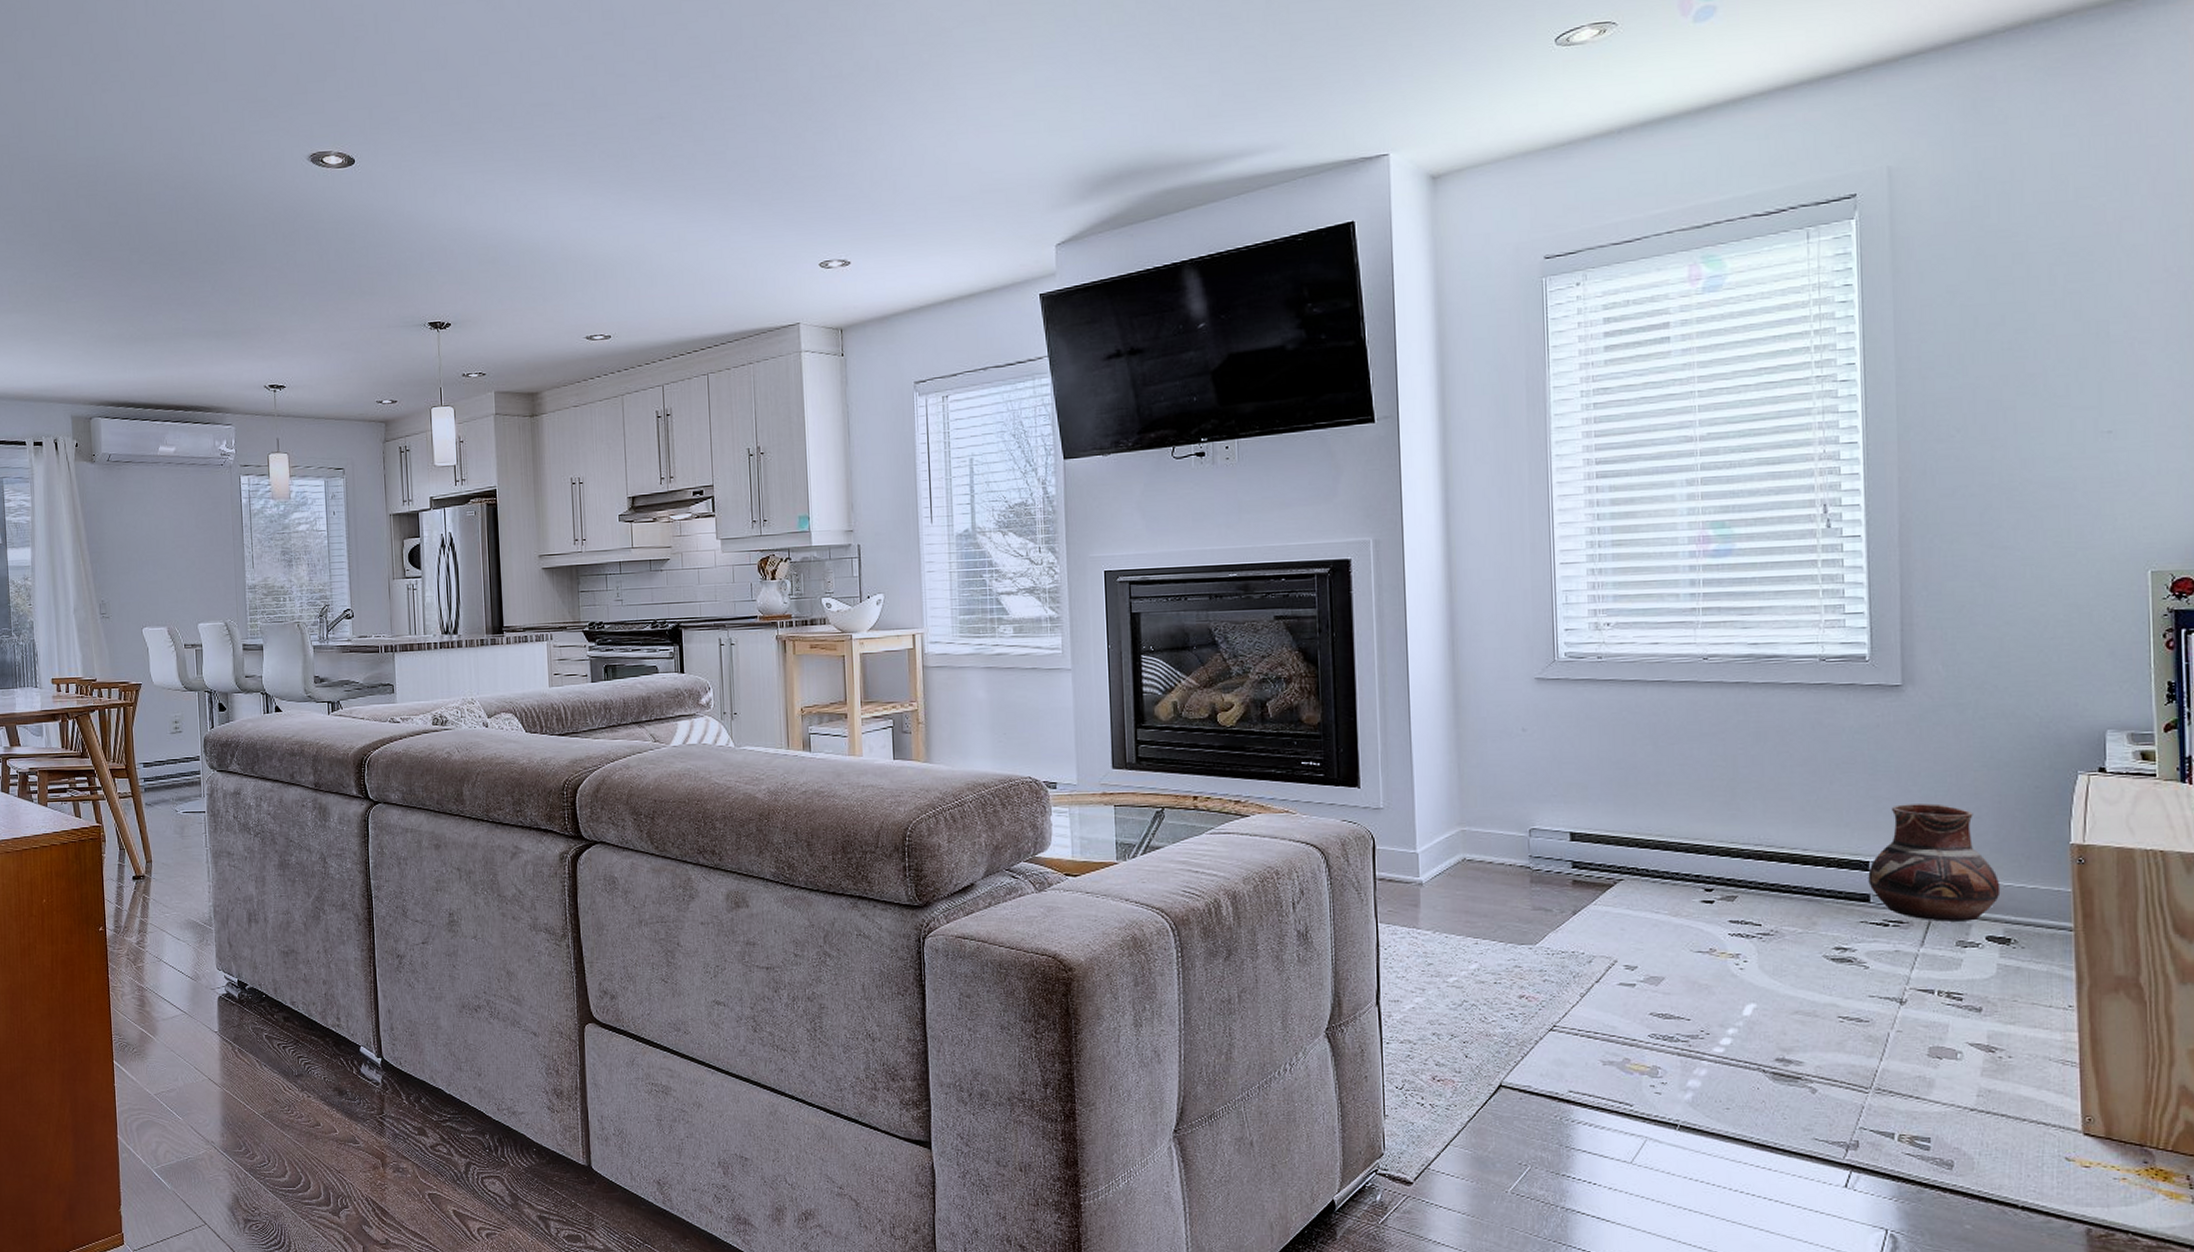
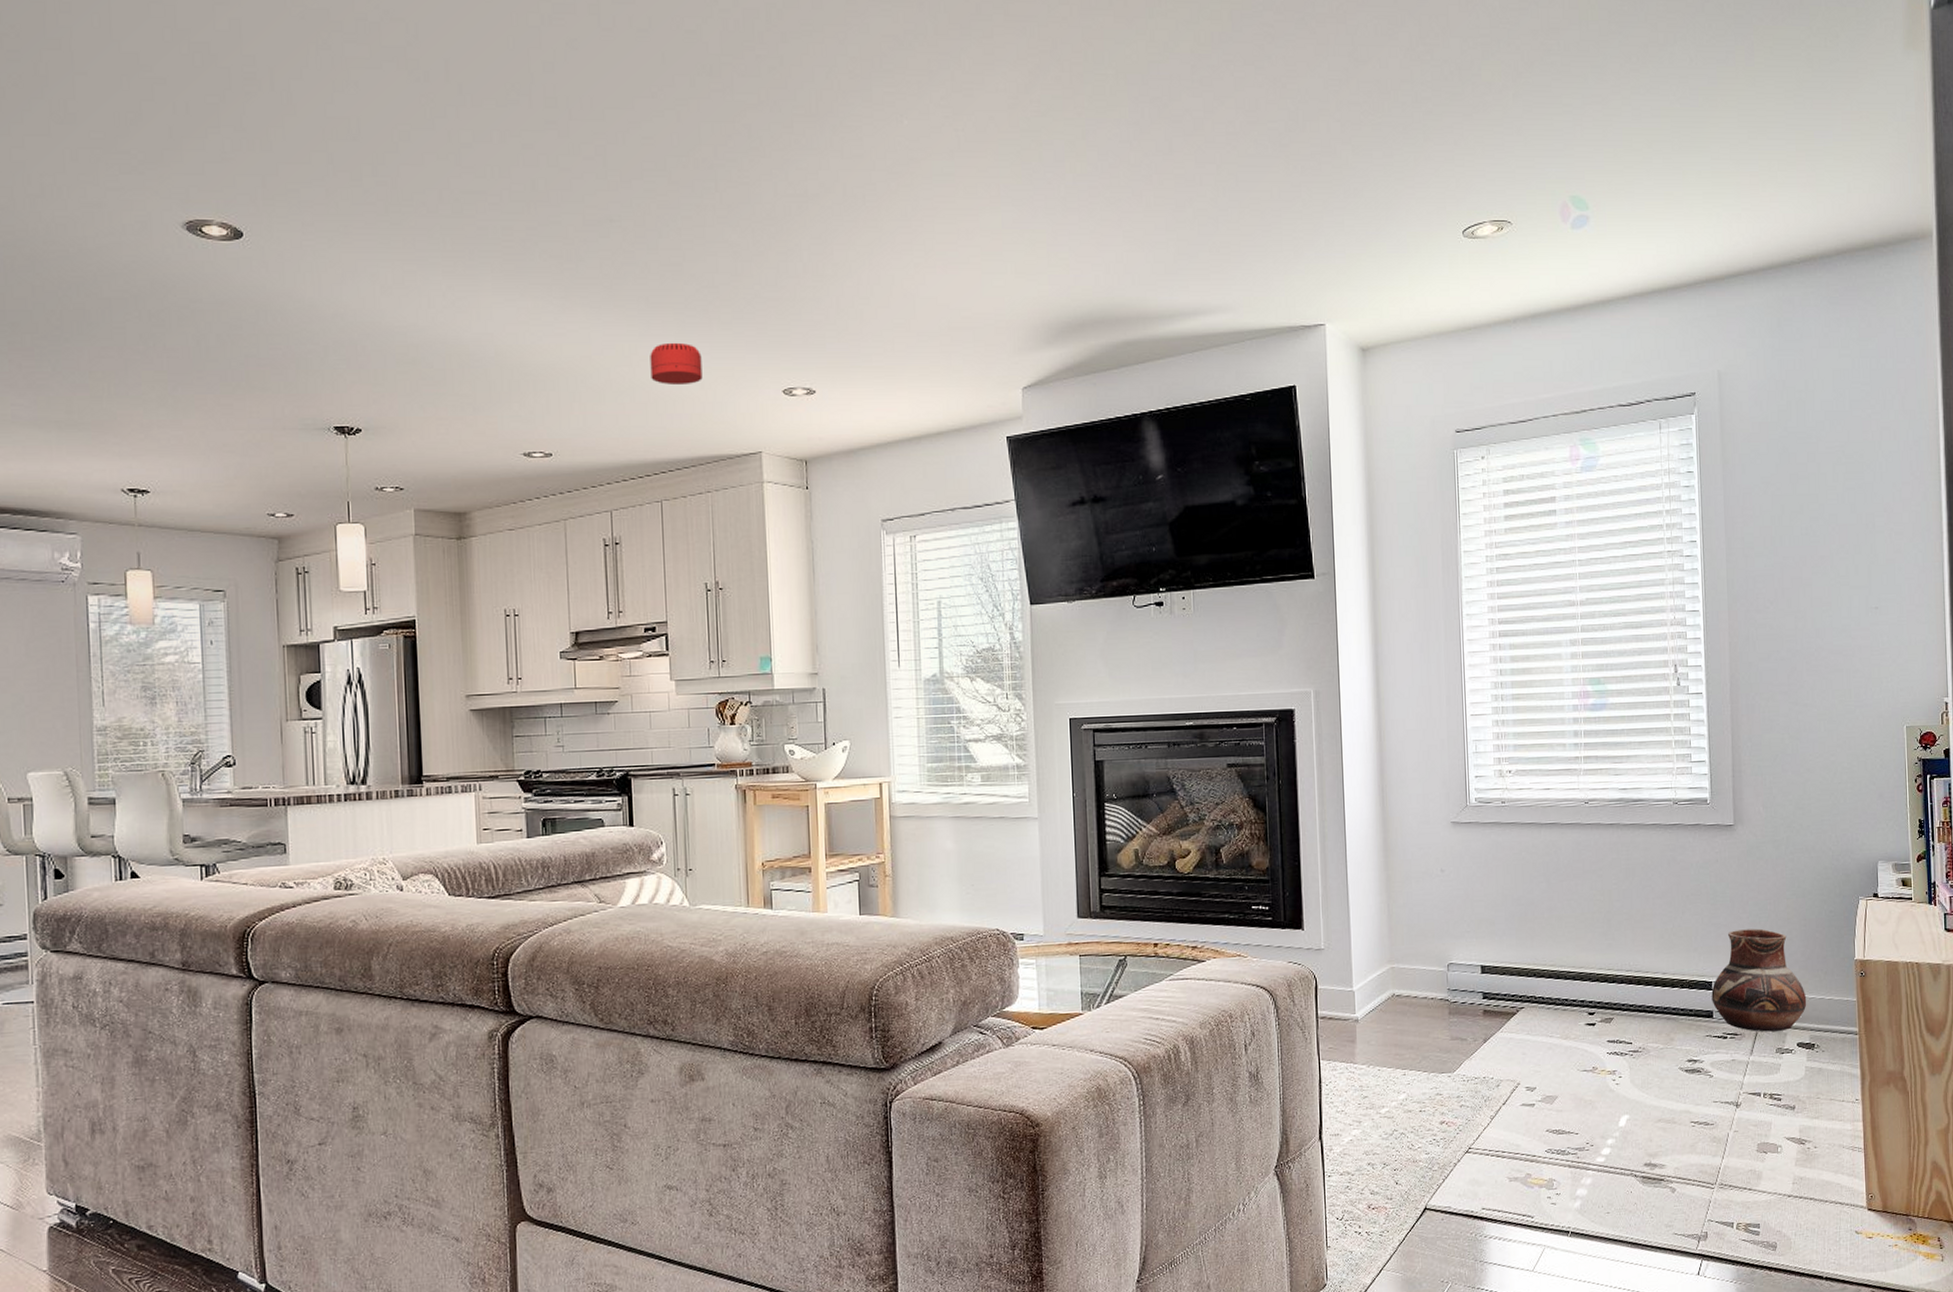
smoke detector: none [697,225,745,266] -> present [650,342,703,384]

